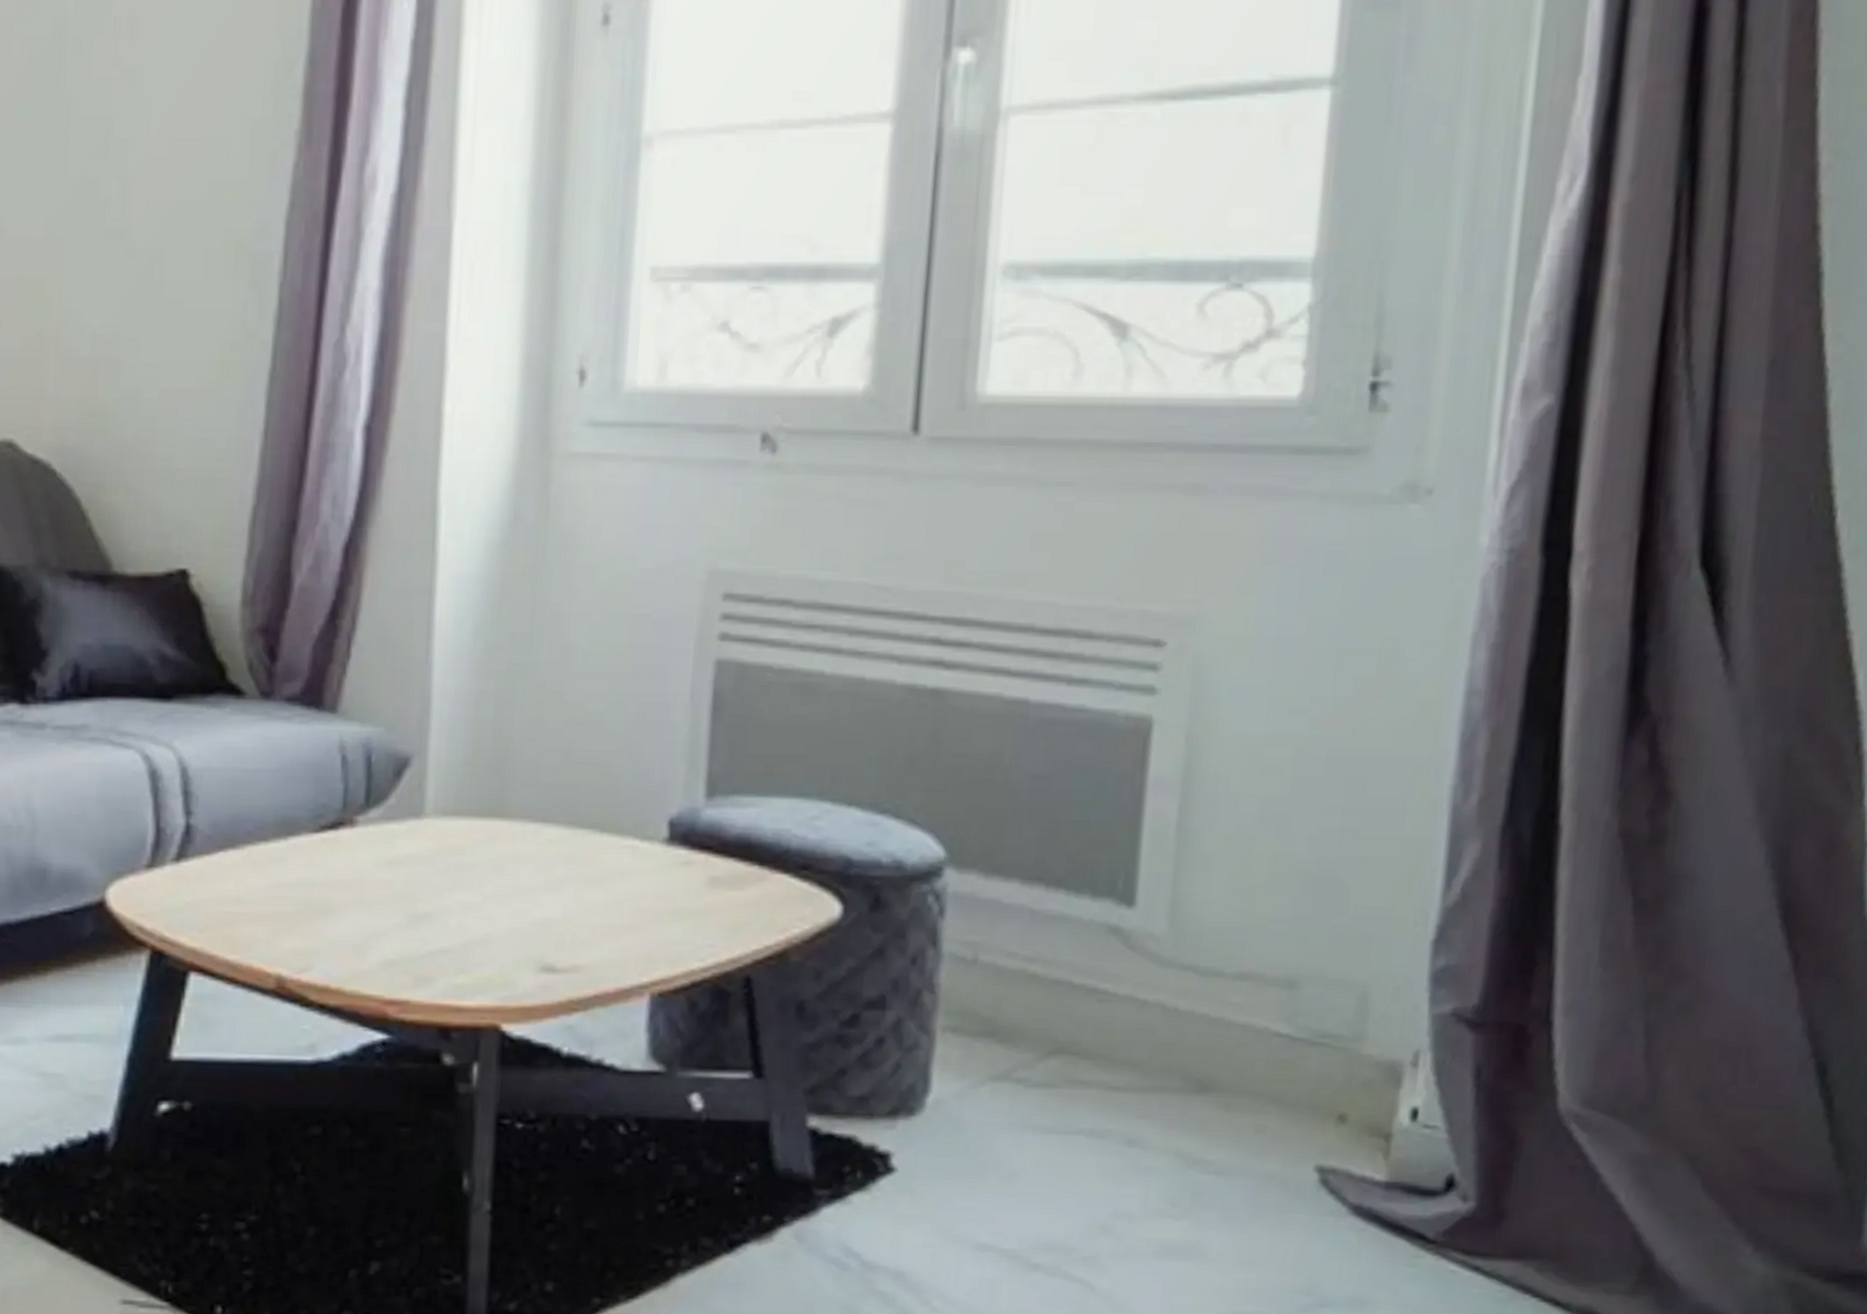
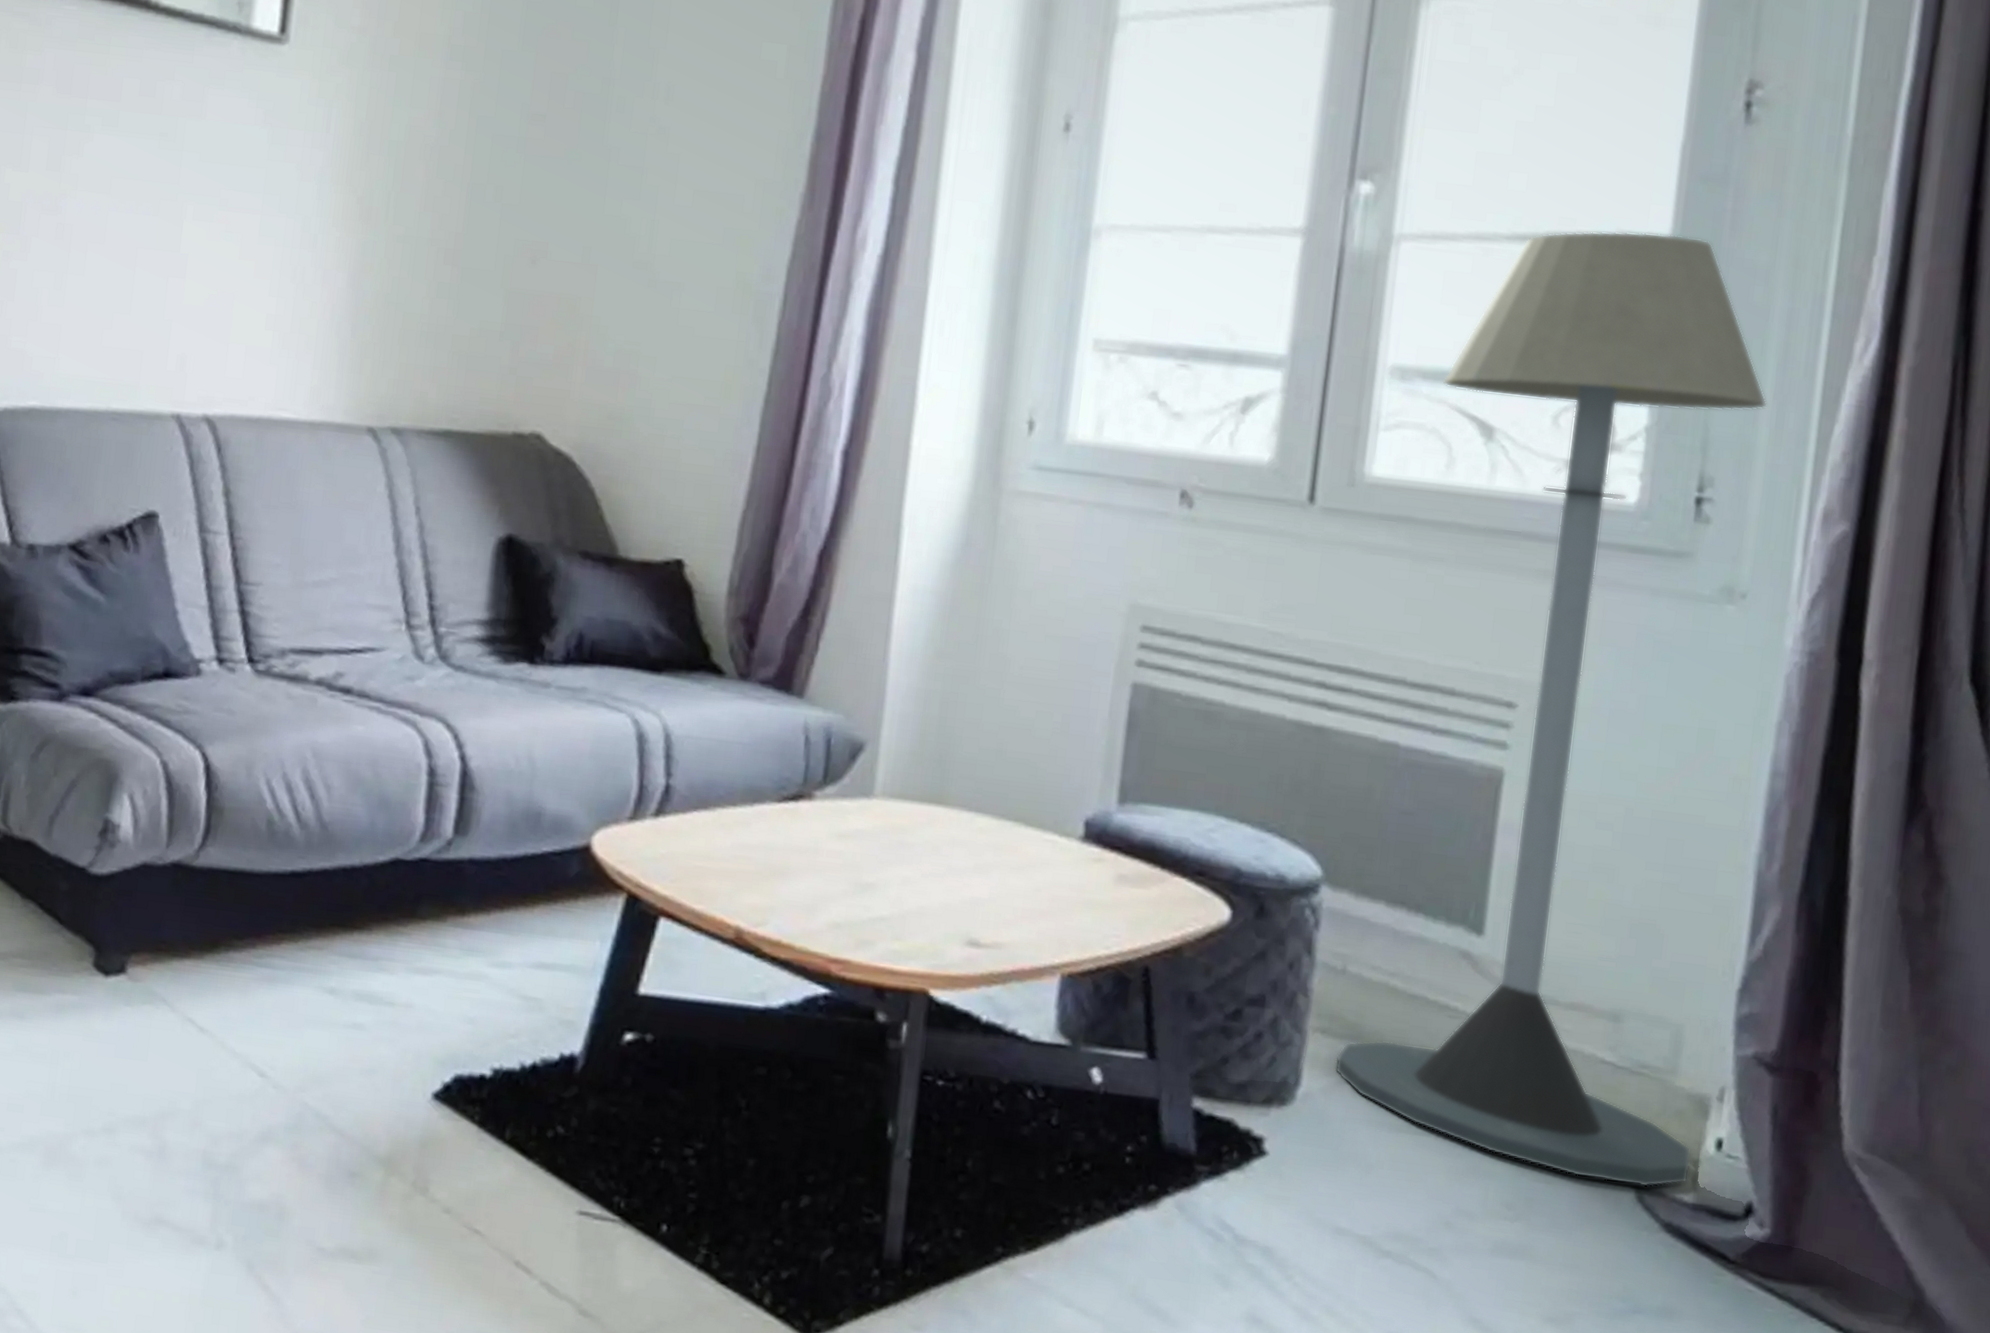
floor lamp: none [968,74,1454,1169] -> present [1334,231,1767,1188]

